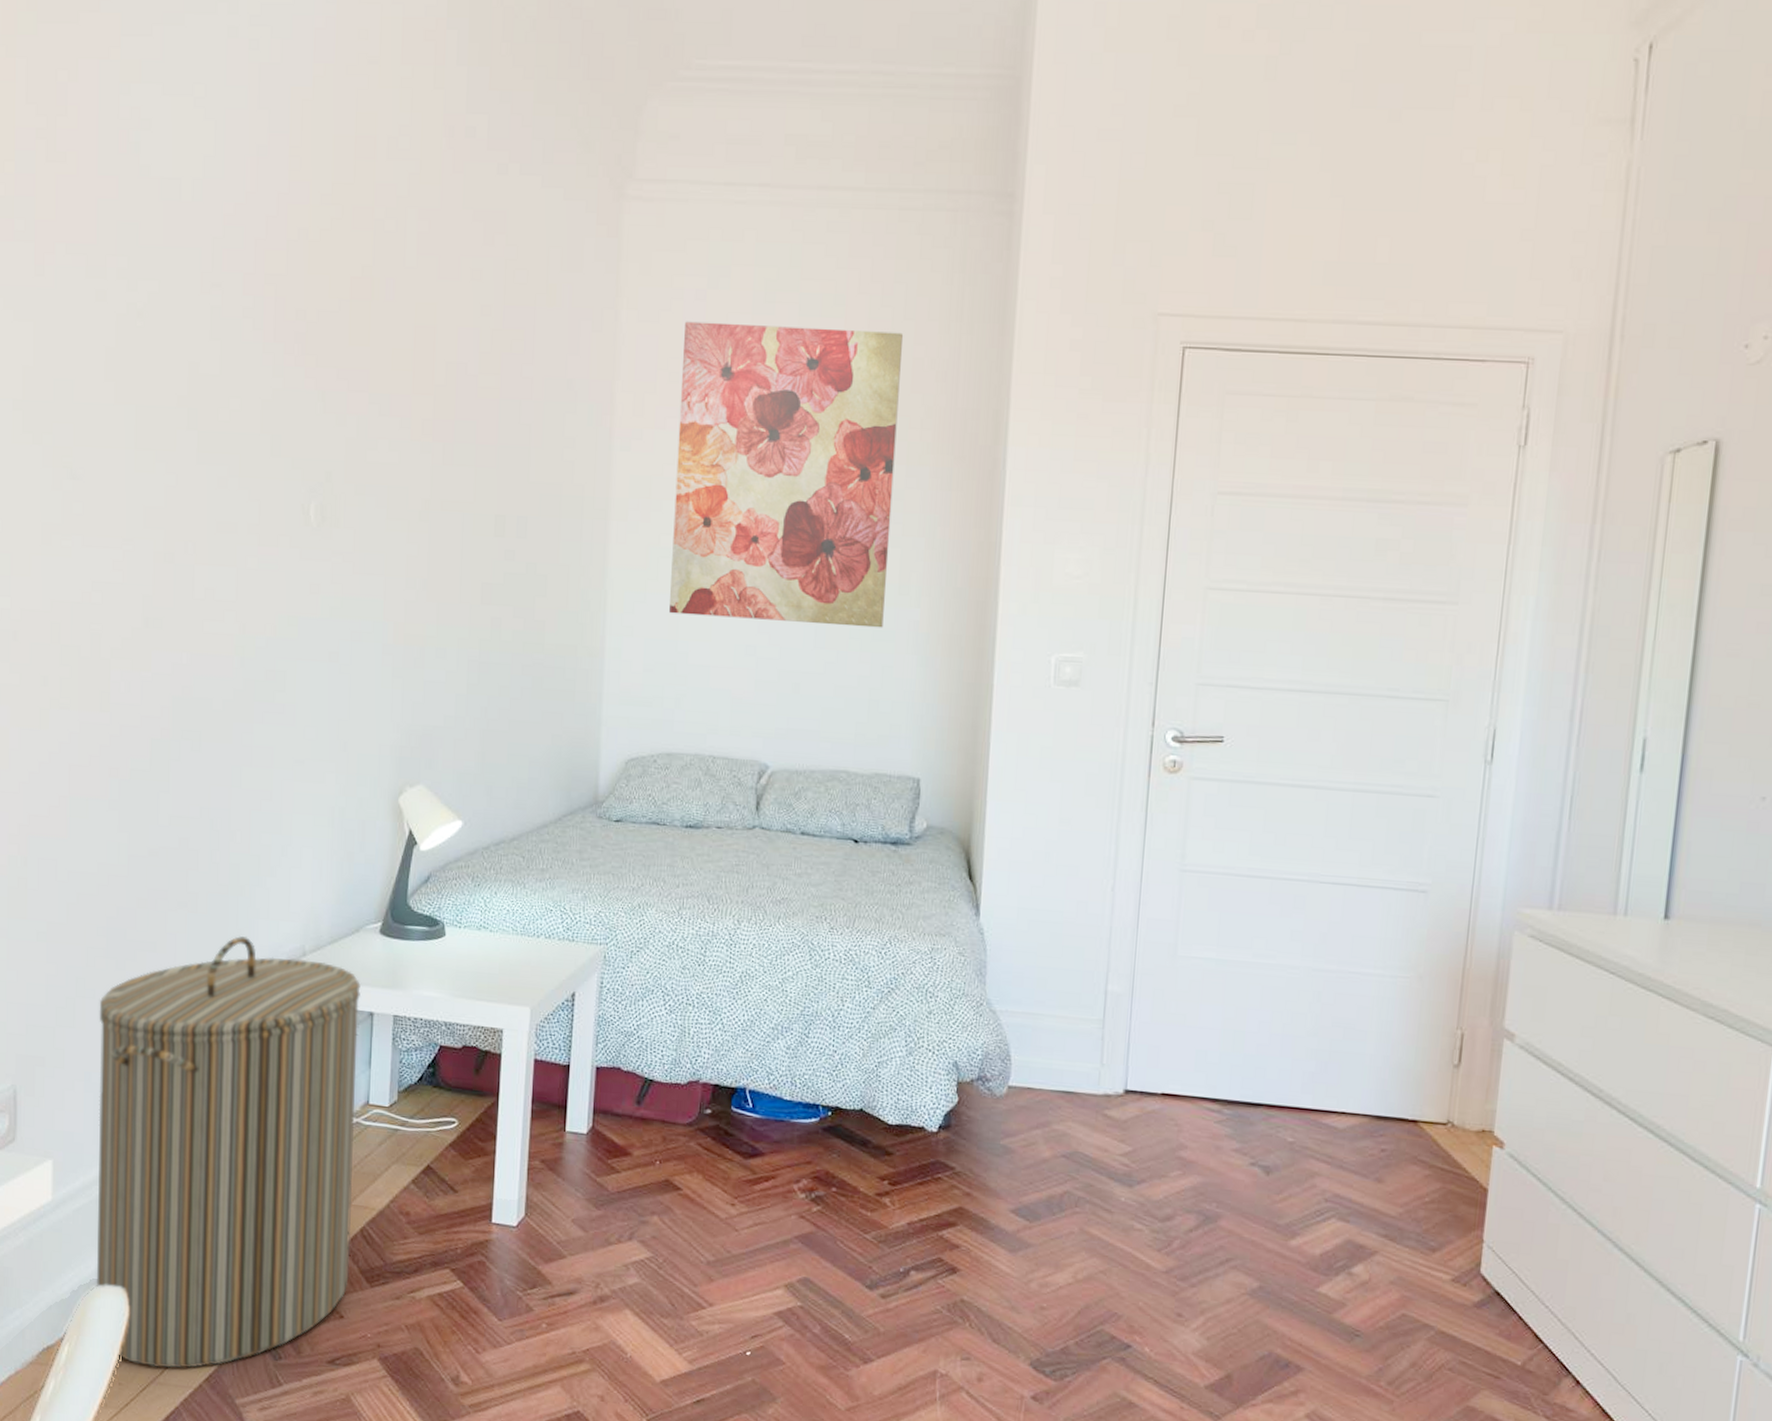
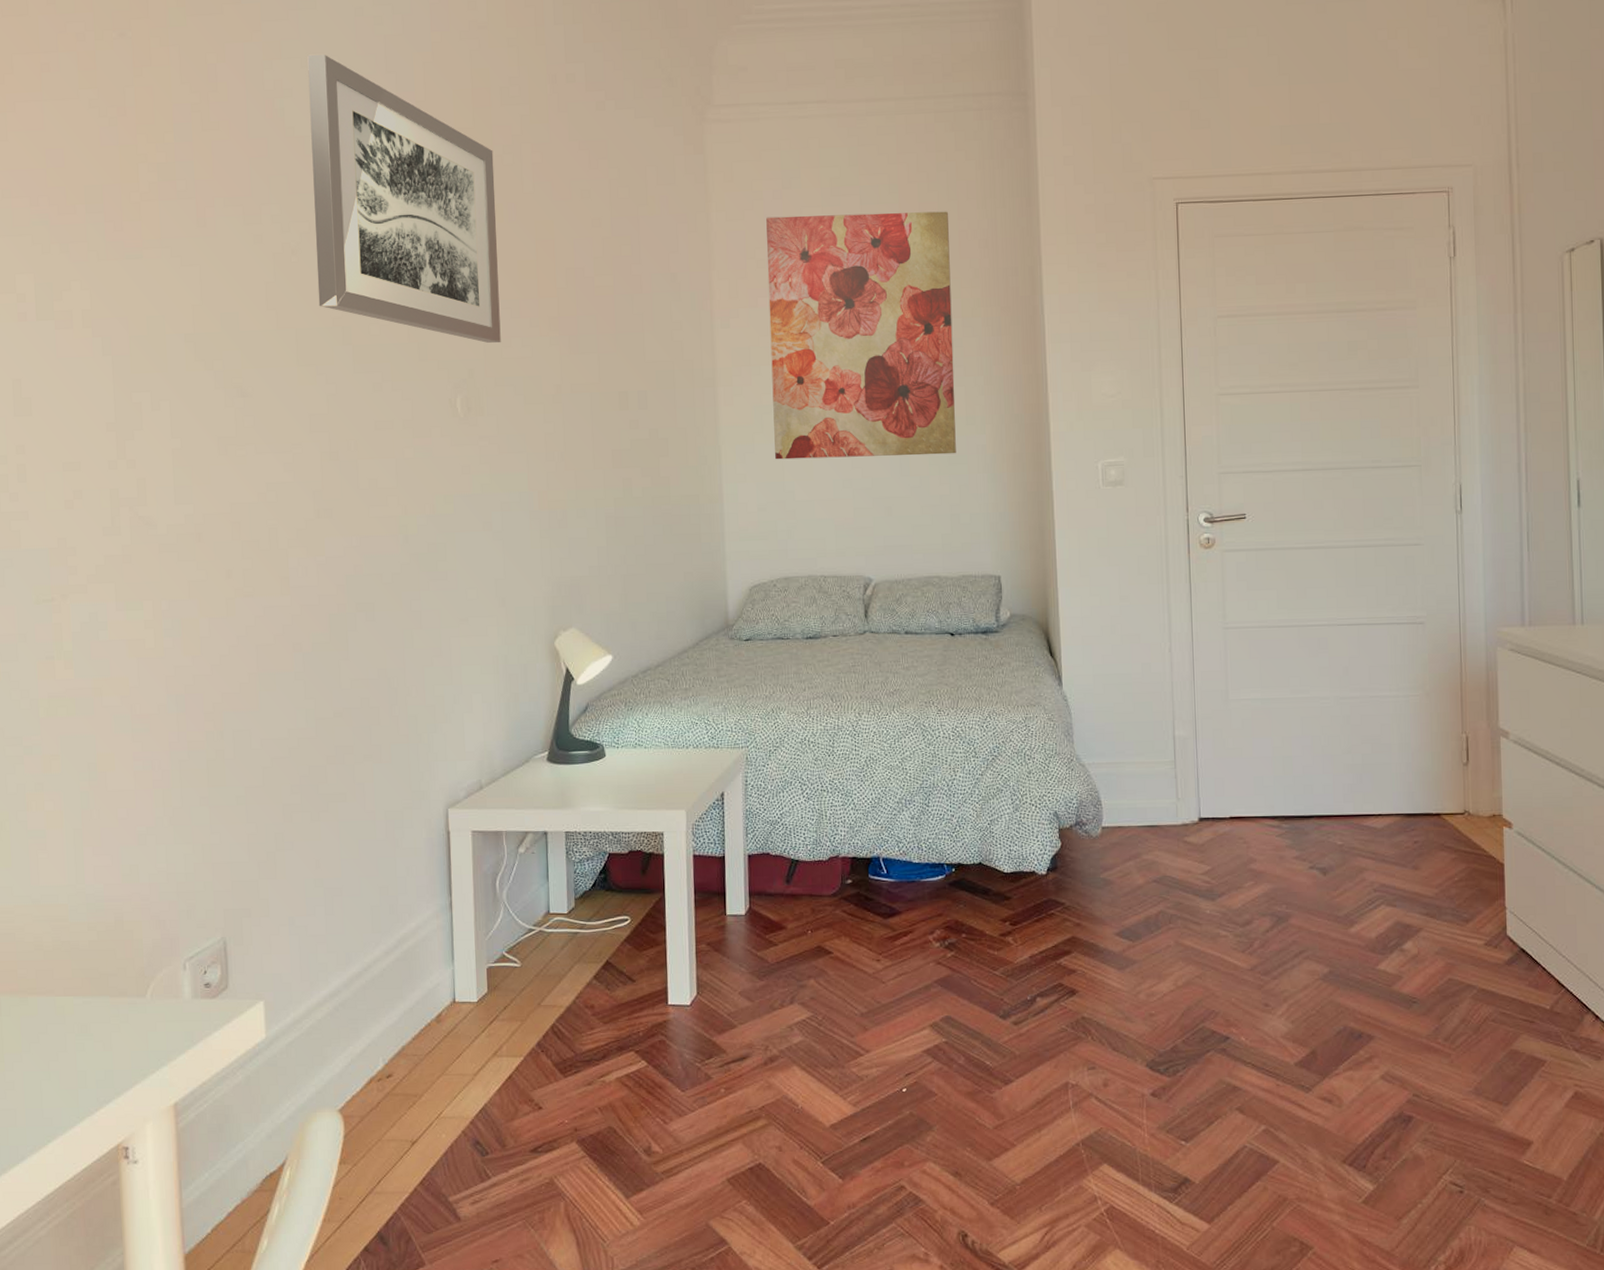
laundry hamper: present [96,936,361,1369] -> none [297,778,544,1179]
wall art: none [163,80,374,443] -> present [307,54,501,343]

